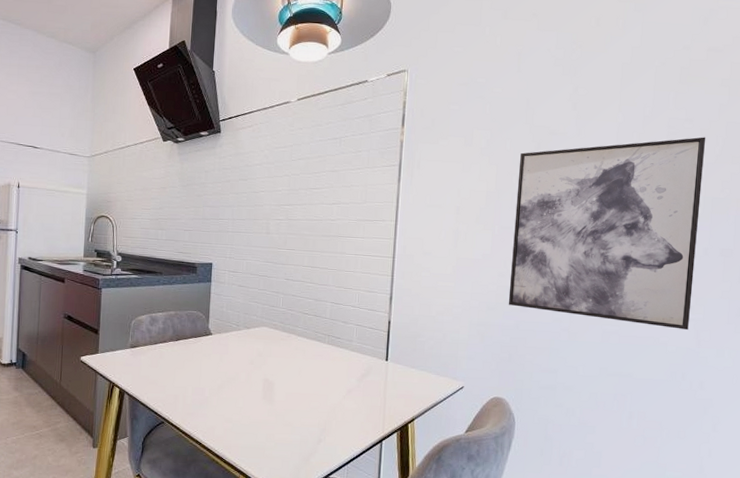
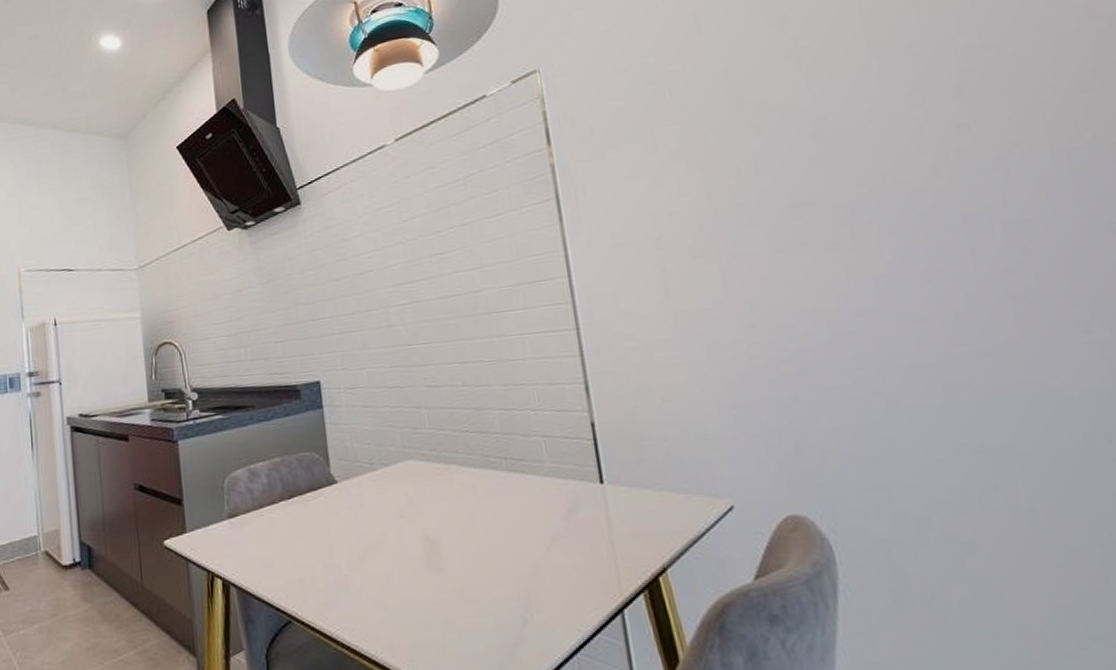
wall art: present [508,137,706,331] -> none [733,64,1092,370]

